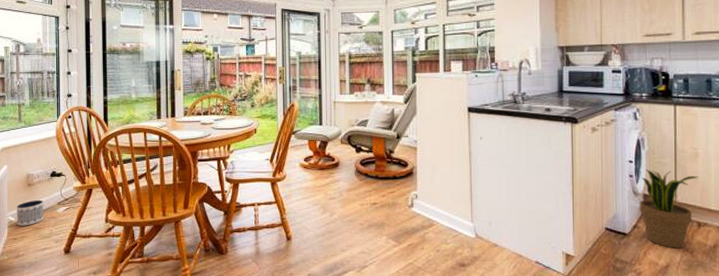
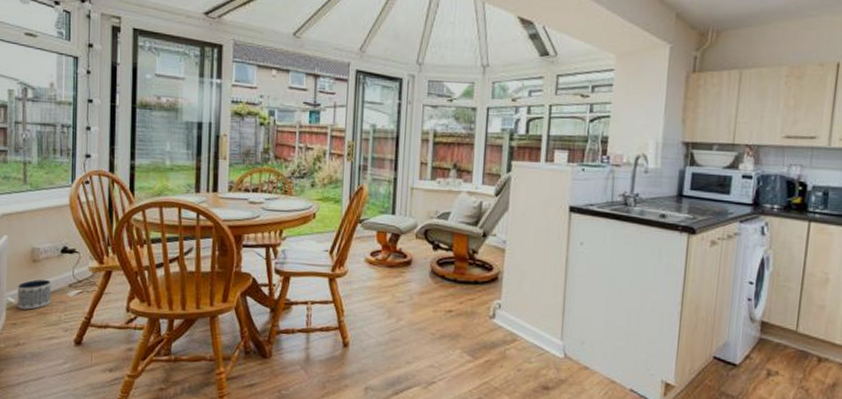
potted plant: present [639,169,699,249] -> none [754,293,826,385]

